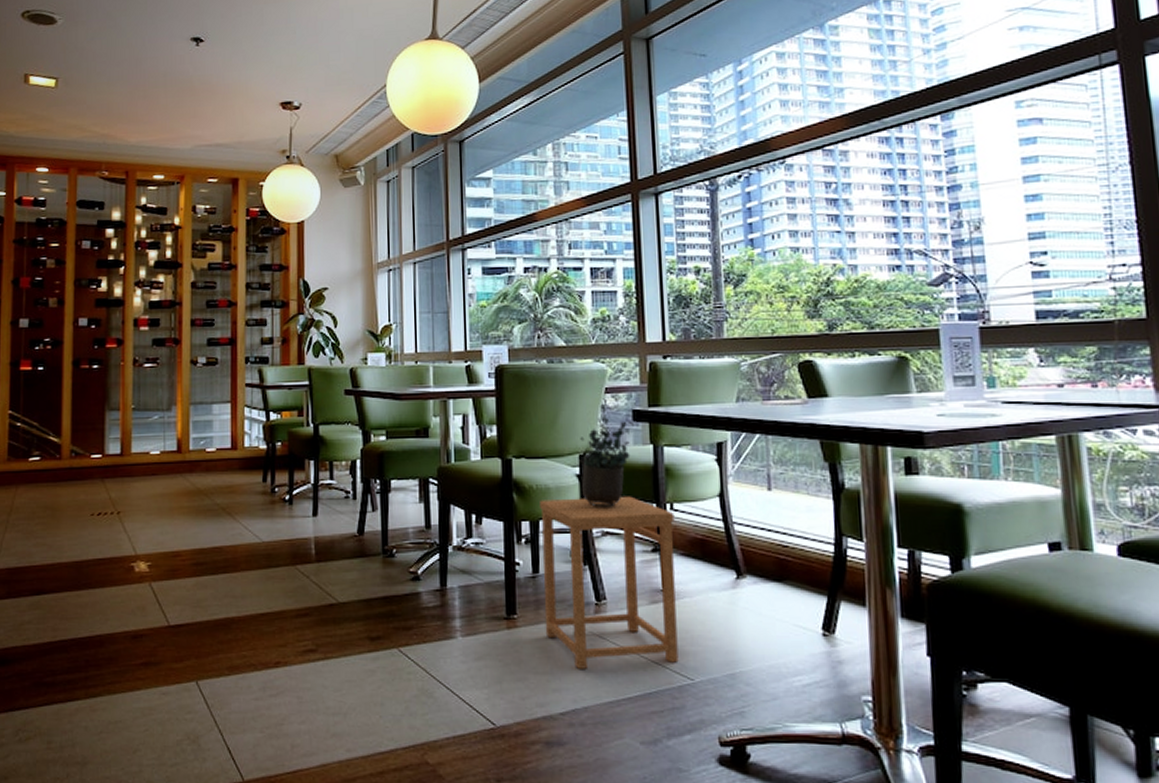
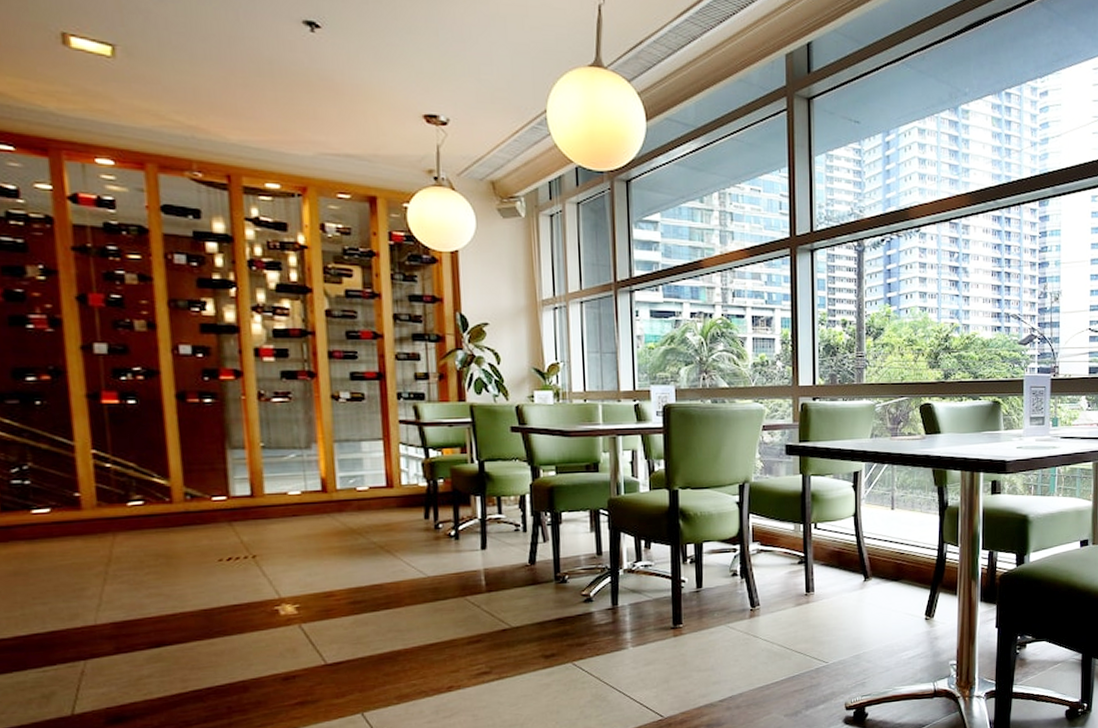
side table: present [540,496,679,669] -> none [704,518,818,664]
potted plant: present [579,404,634,507] -> none [739,440,786,529]

